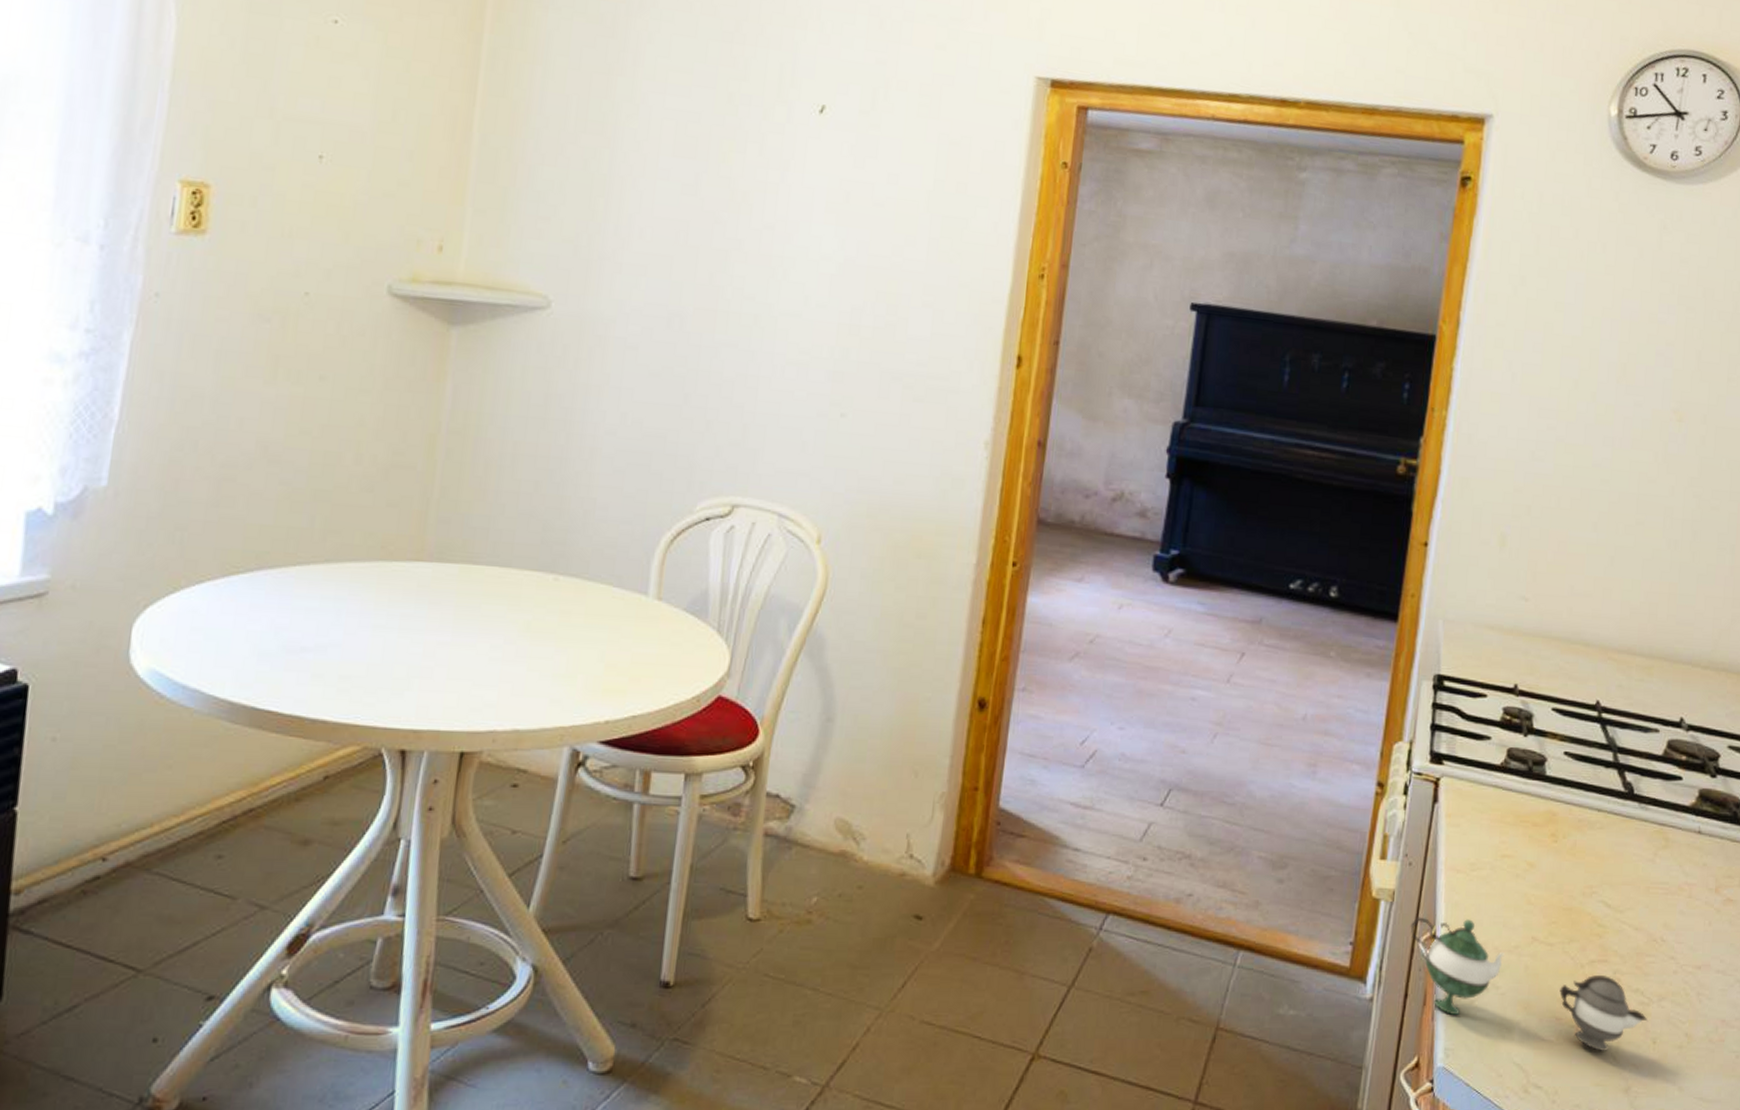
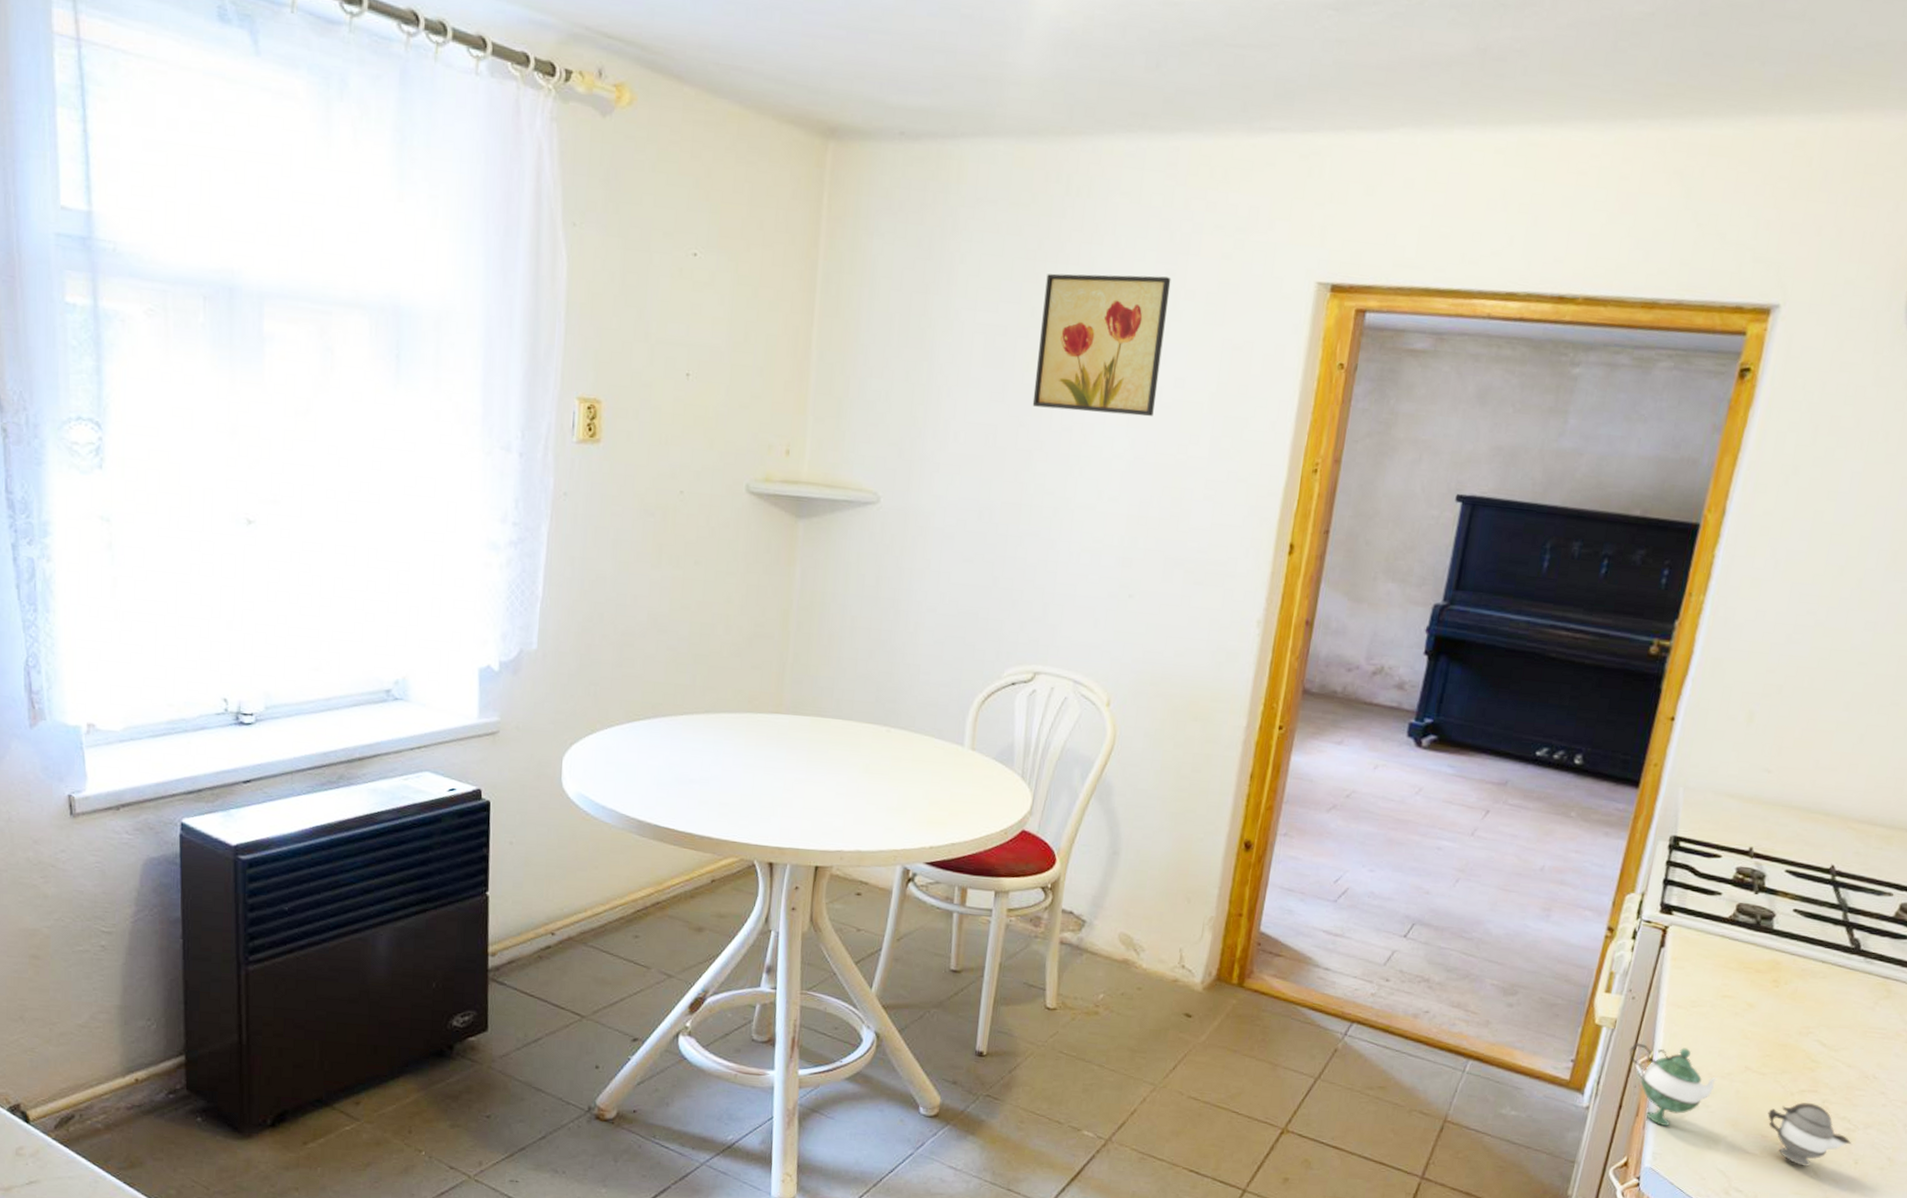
wall art: none [729,57,882,215] -> present [1032,273,1171,417]

